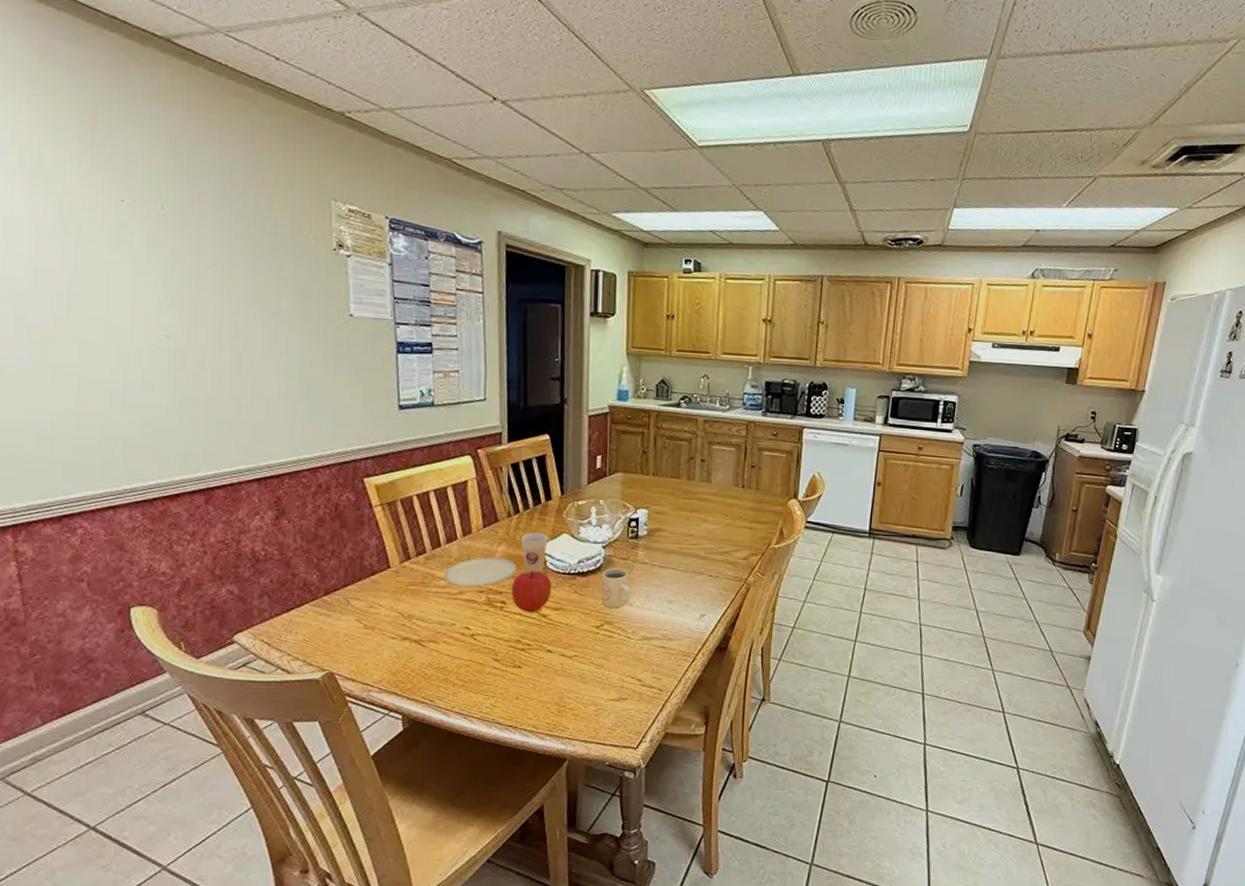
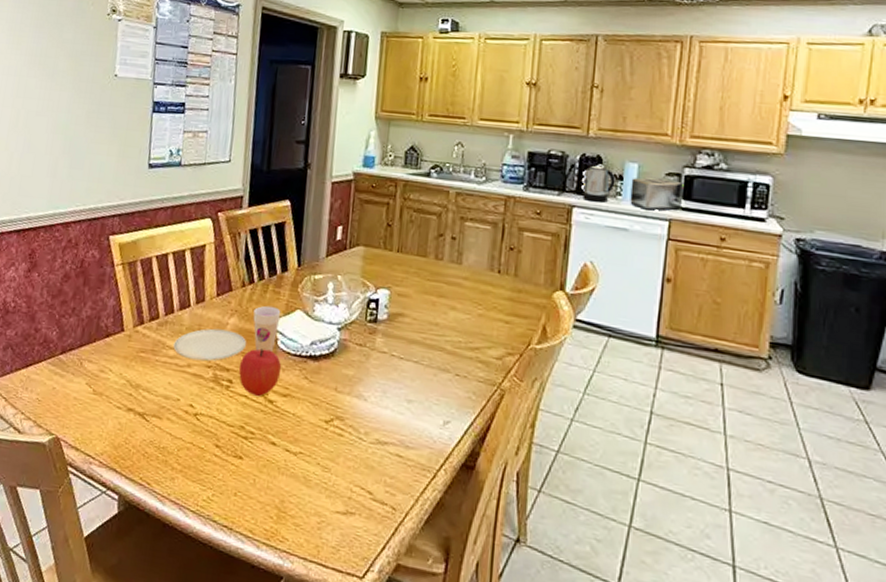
mug: present [601,568,631,608] -> none [333,354,366,402]
kettle: none [811,391,838,423] -> present [582,165,616,203]
toaster: none [849,399,891,428] -> present [630,177,683,211]

